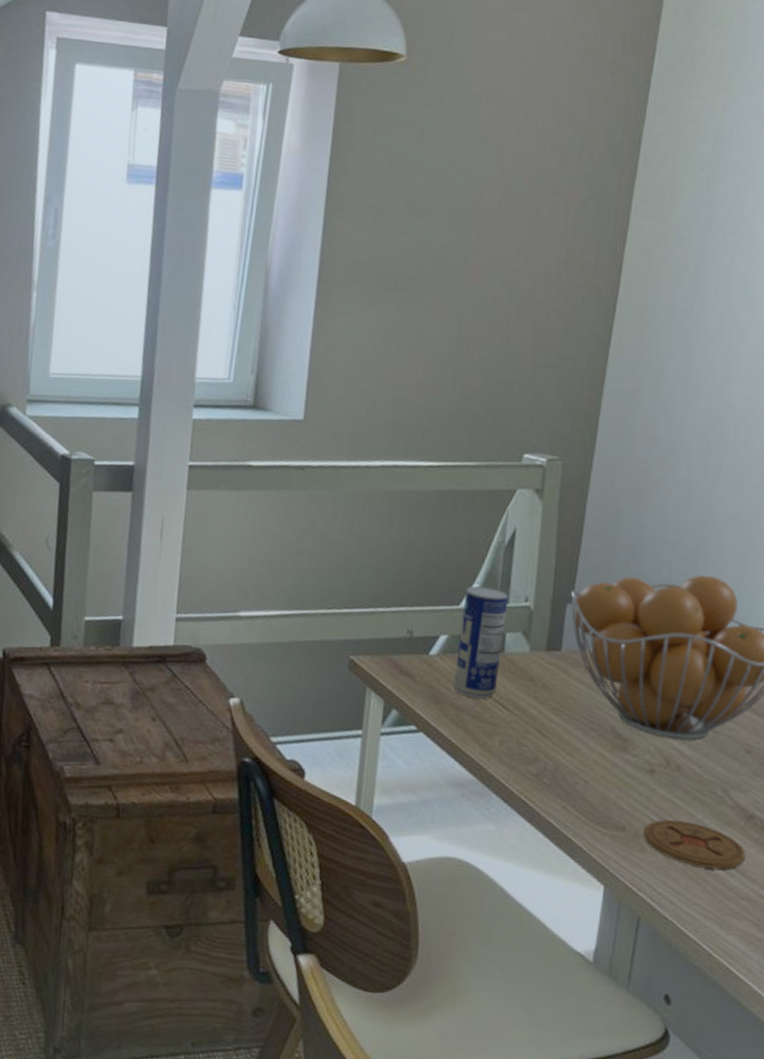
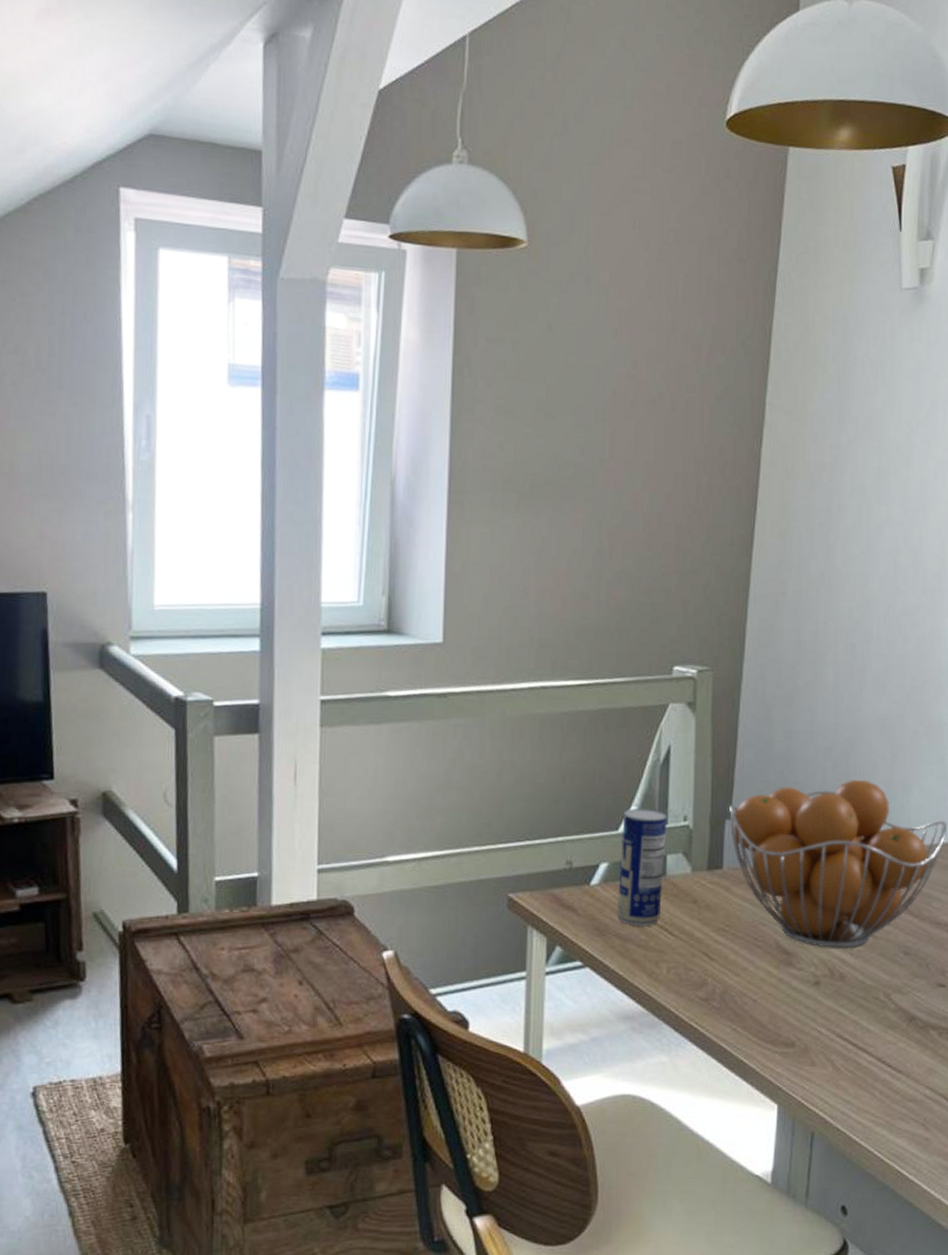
coaster: present [643,819,746,870] -> none [812,1030,910,1075]

